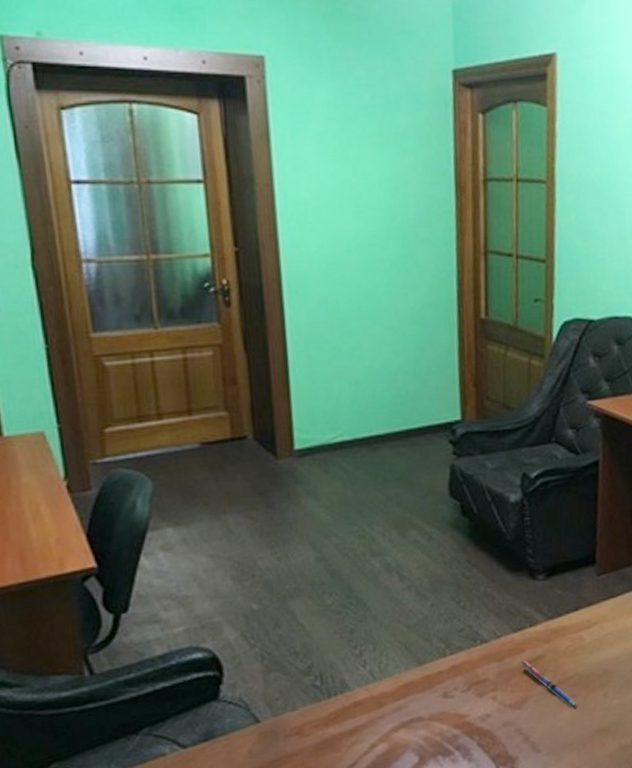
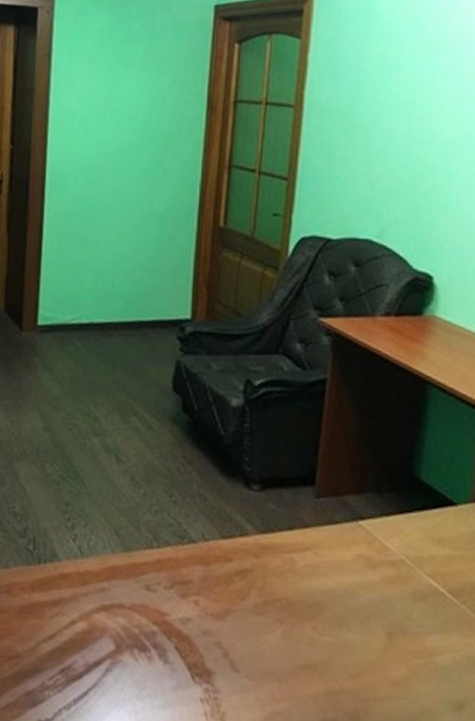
pen: present [520,660,578,707] -> none [226,570,284,633]

